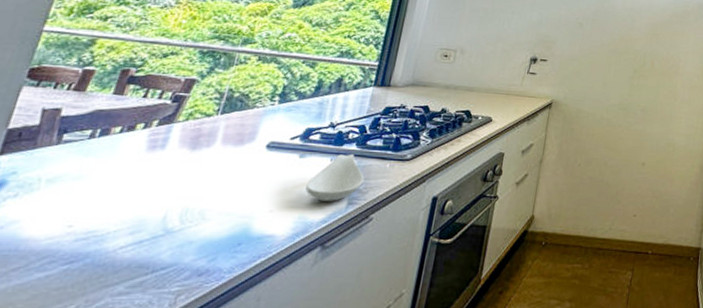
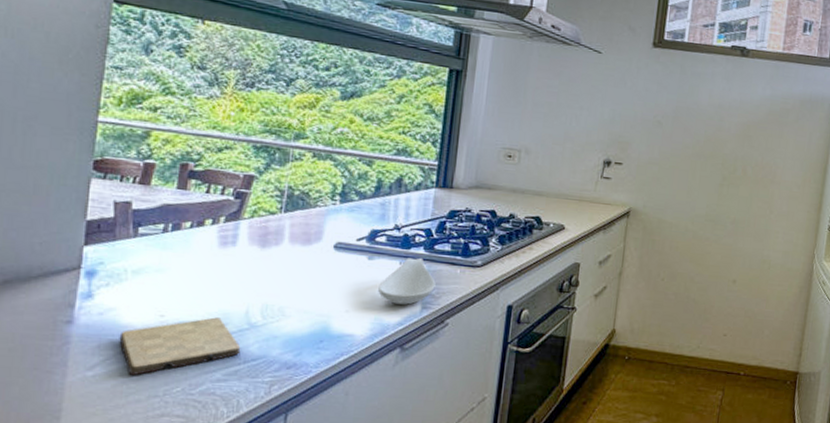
cutting board: none [14,225,152,295] -> present [119,317,241,376]

